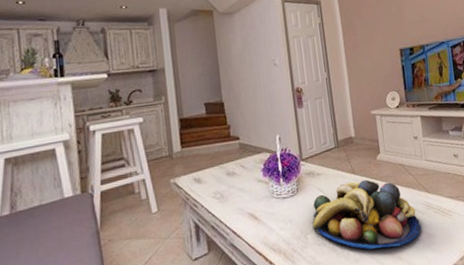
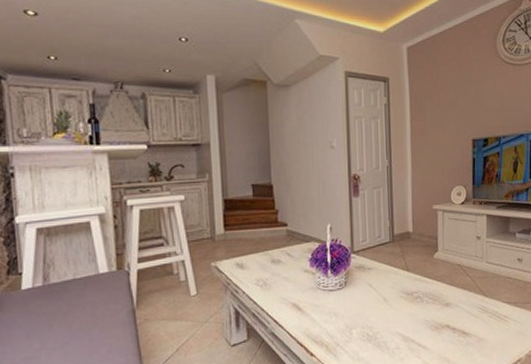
fruit bowl: present [312,179,422,250] -> none [358,278,474,349]

